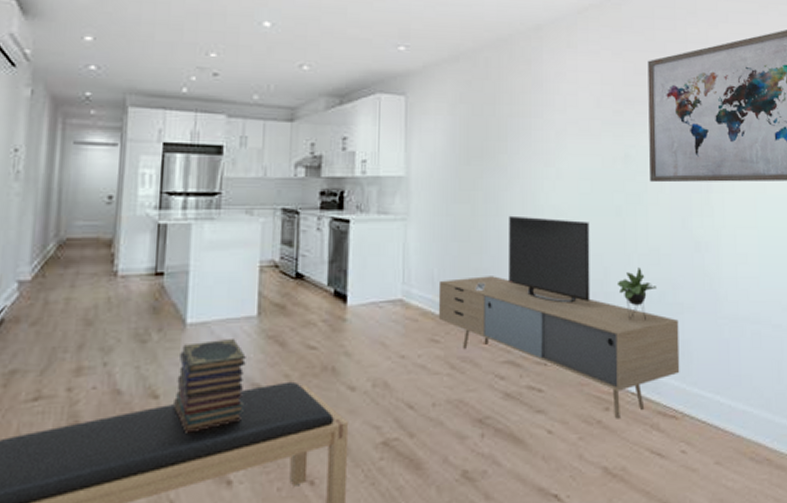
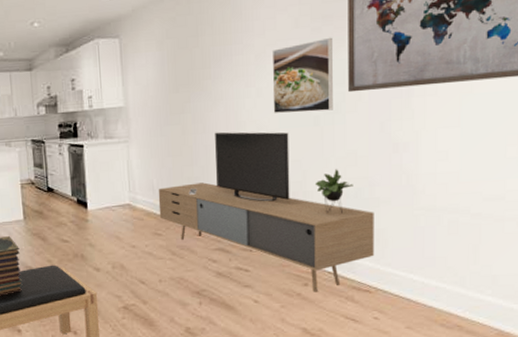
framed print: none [573,121,635,200] -> present [272,37,333,114]

